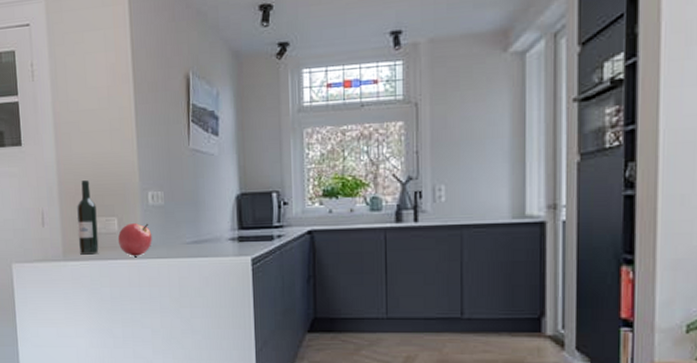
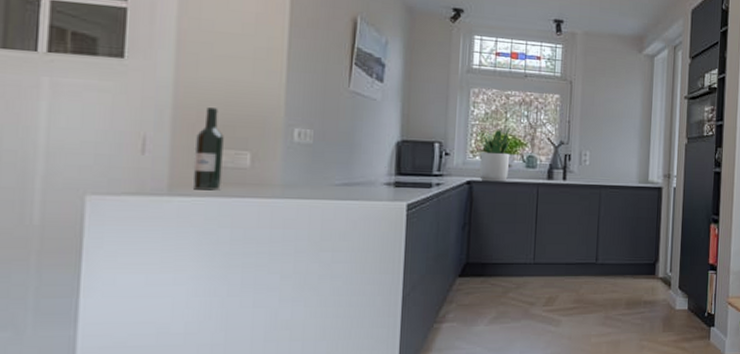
fruit: present [117,223,152,256] -> none [248,160,294,195]
planter: none [320,168,352,228] -> present [479,128,511,181]

